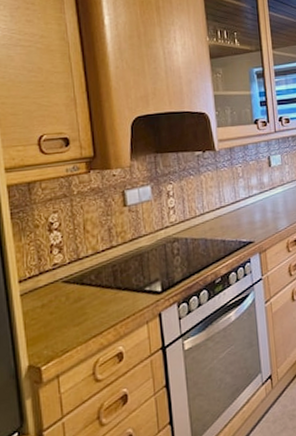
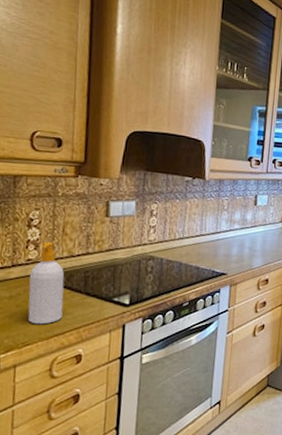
soap bottle: none [59,243,97,329] -> present [28,242,65,325]

